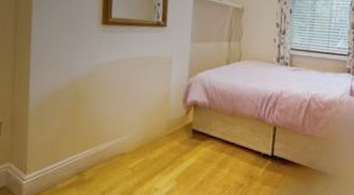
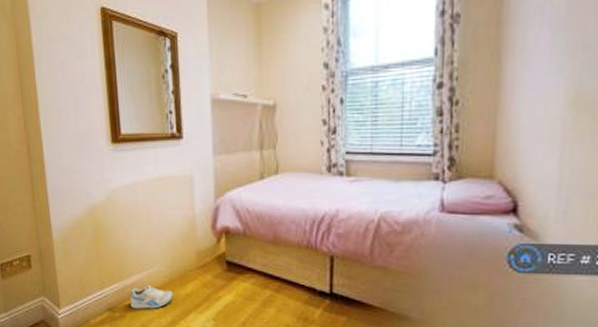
sneaker: none [101,151,143,173] -> present [130,285,173,309]

